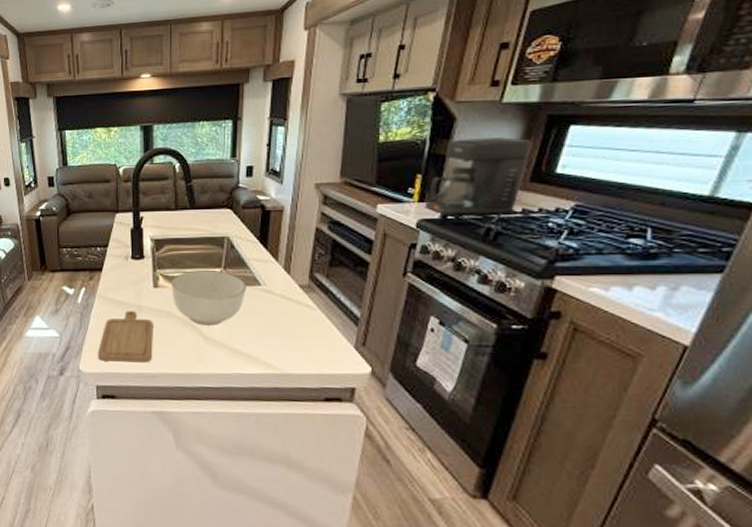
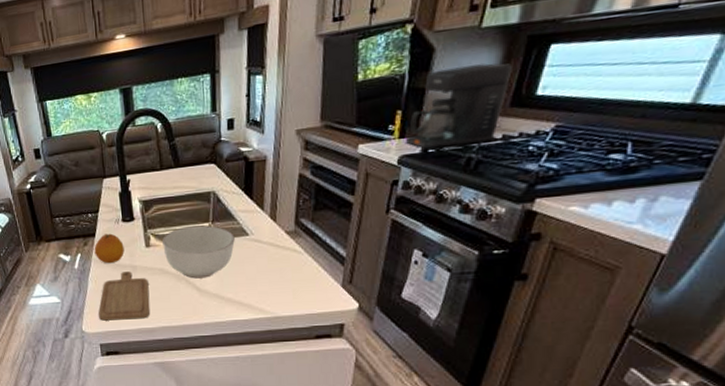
fruit: none [99,270,131,301] -> present [94,233,124,264]

